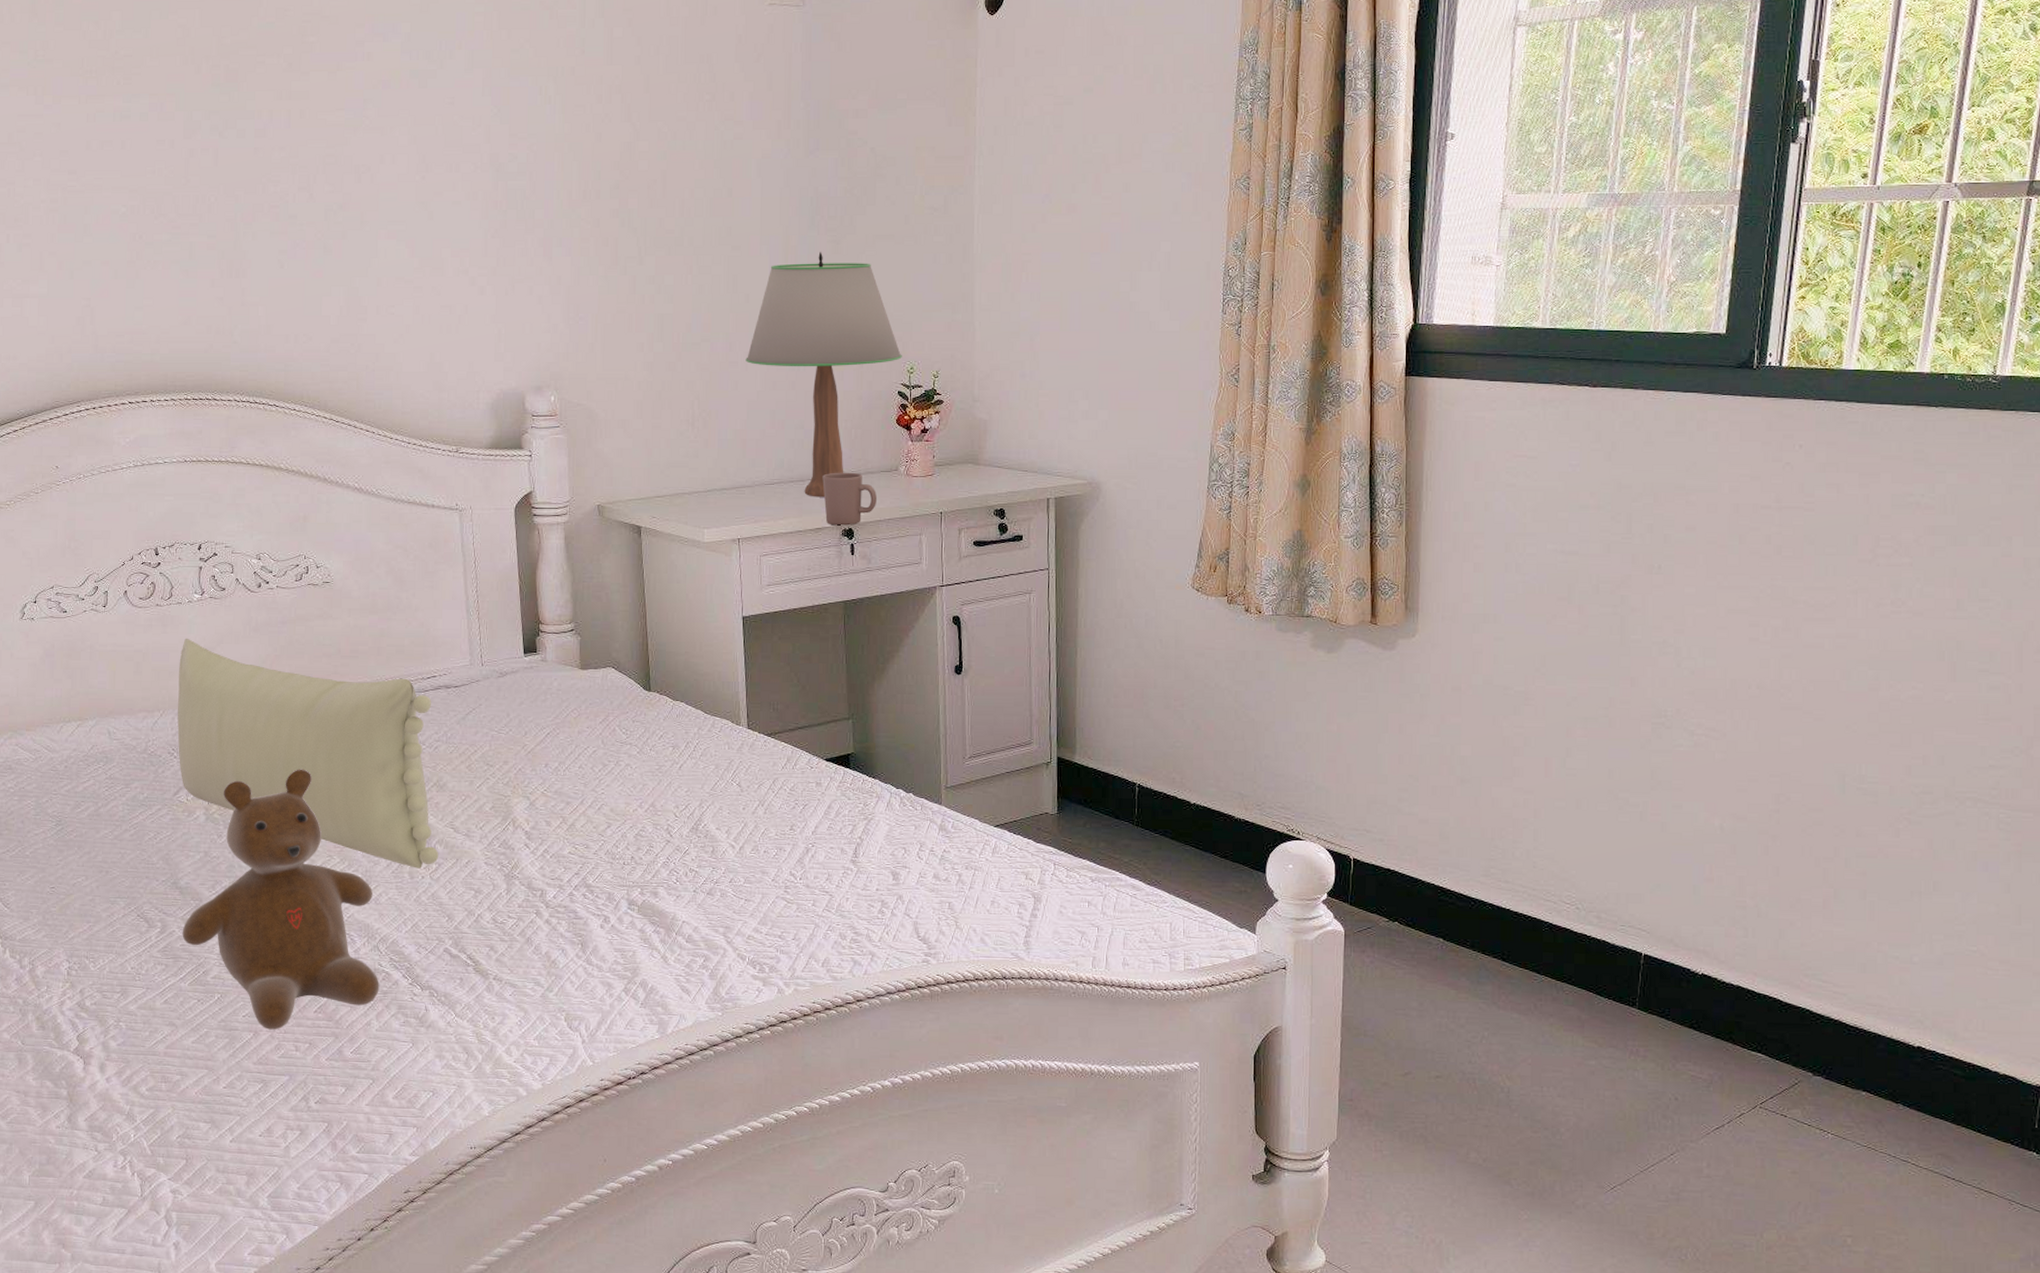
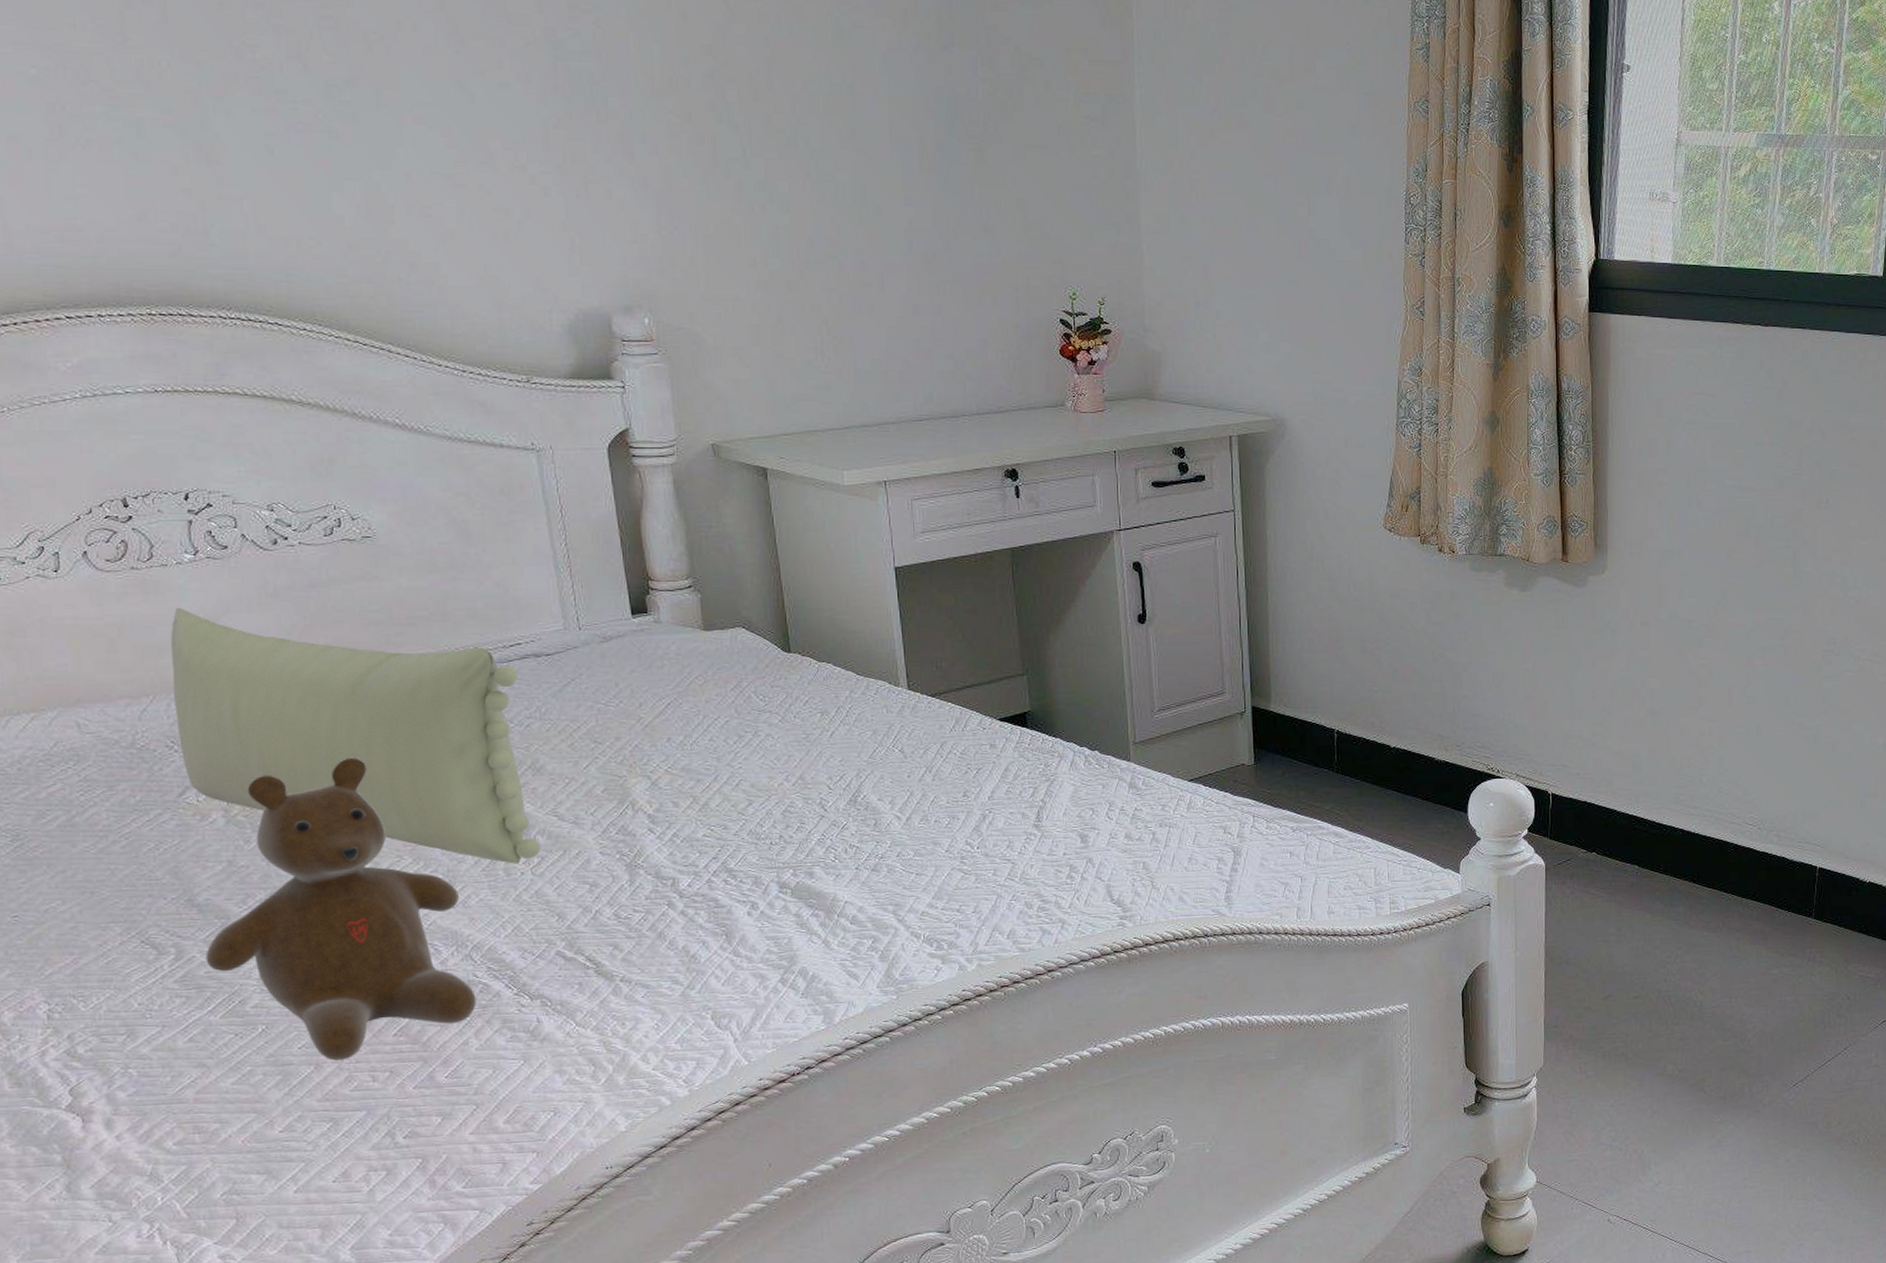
table lamp: present [746,251,902,497] -> none [881,160,1063,435]
mug: present [822,472,878,526] -> none [979,407,1043,466]

